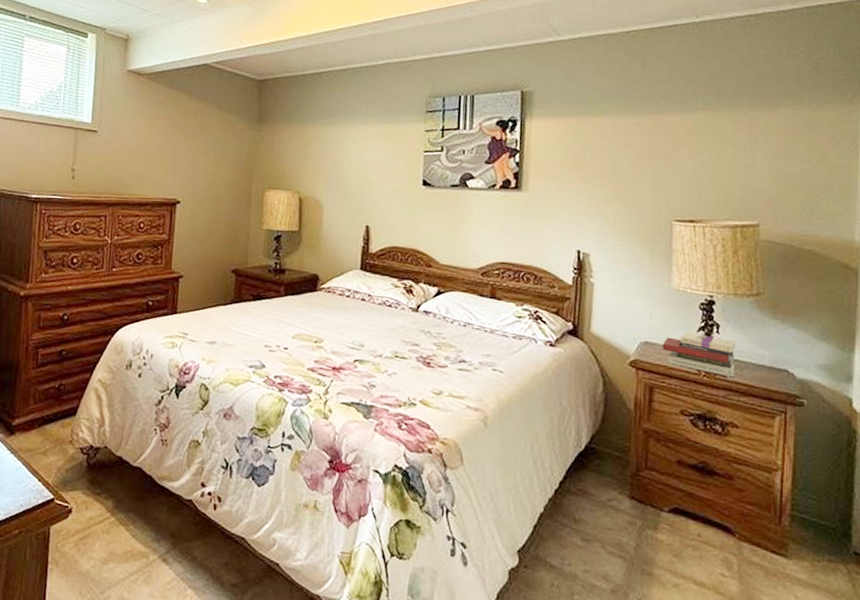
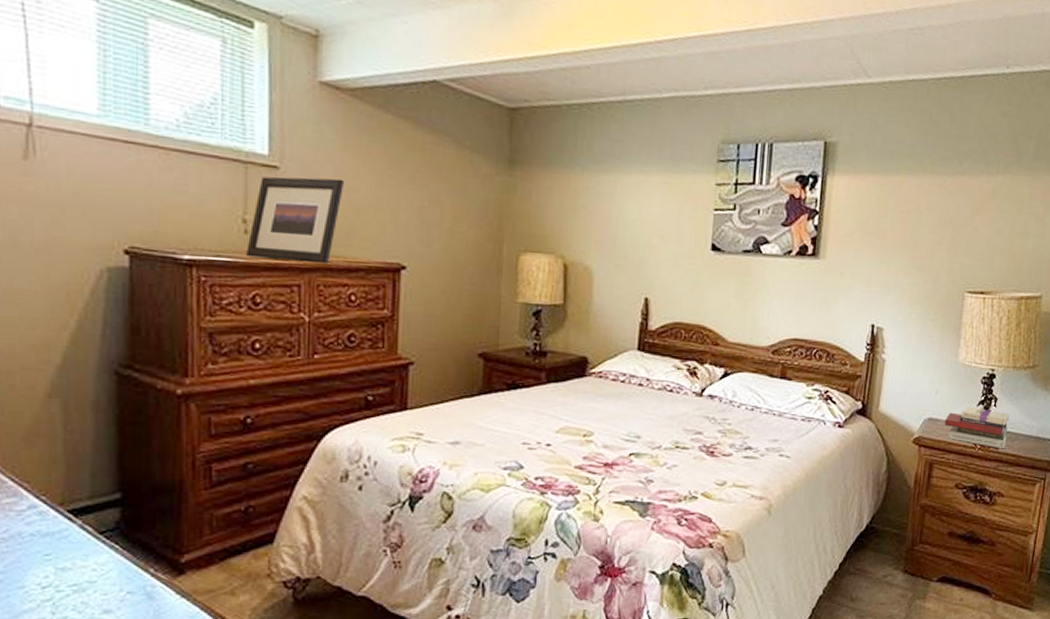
picture frame: none [72,137,140,200] -> present [246,176,344,264]

